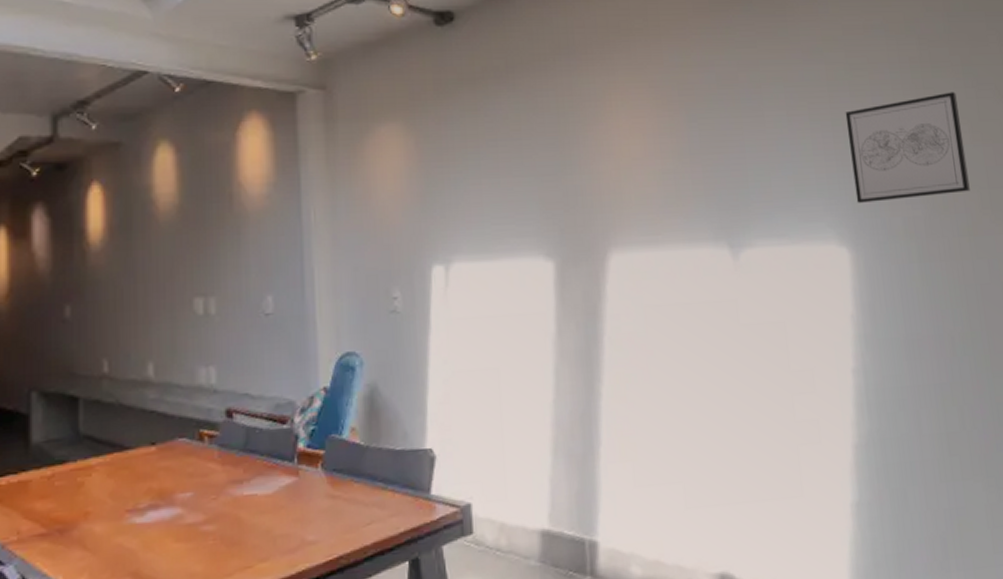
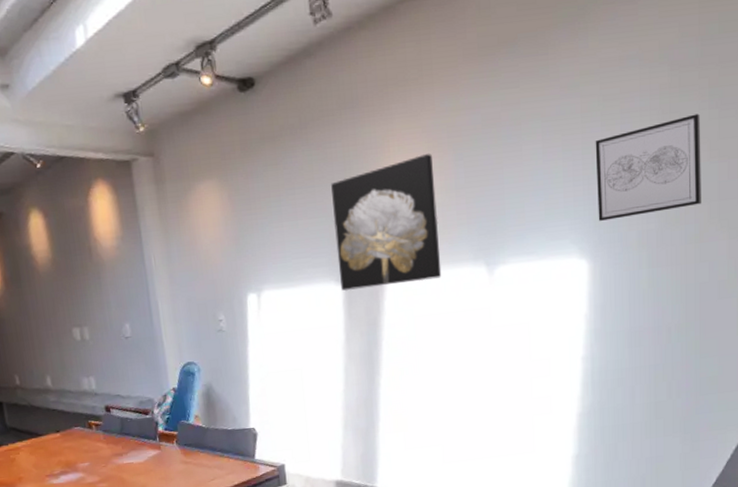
wall art: none [542,112,677,270] -> present [331,154,442,292]

